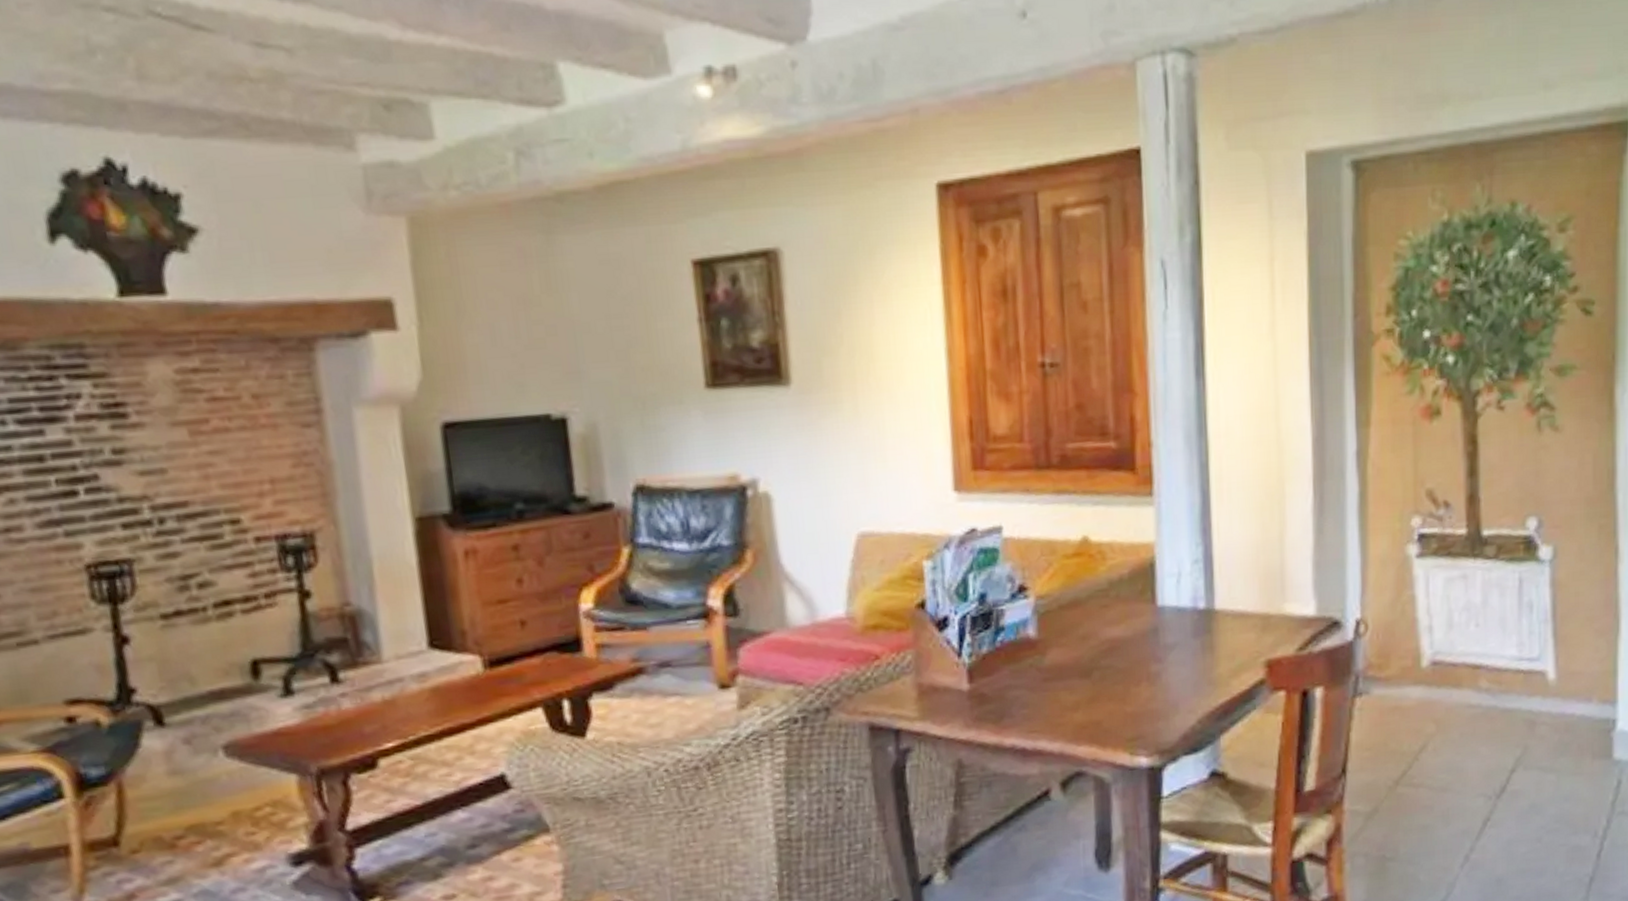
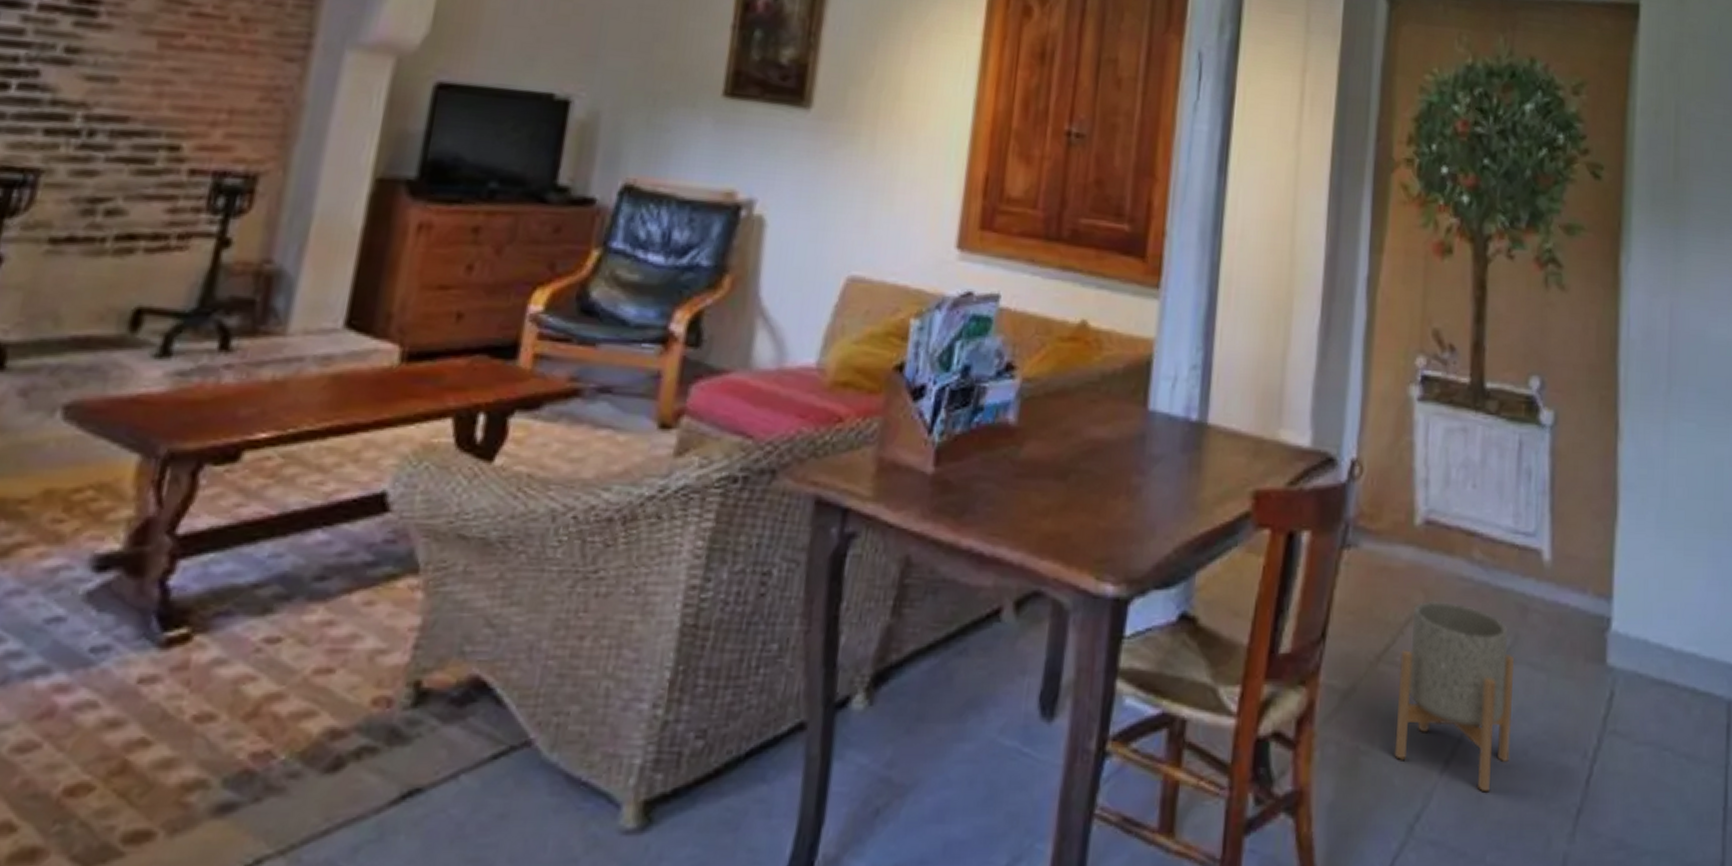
planter: none [1417,727,1526,876] -> present [1394,600,1514,793]

